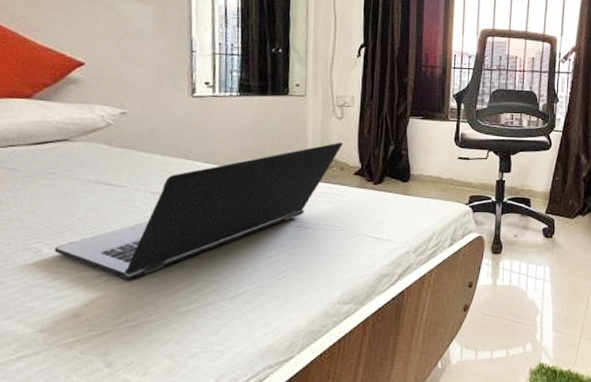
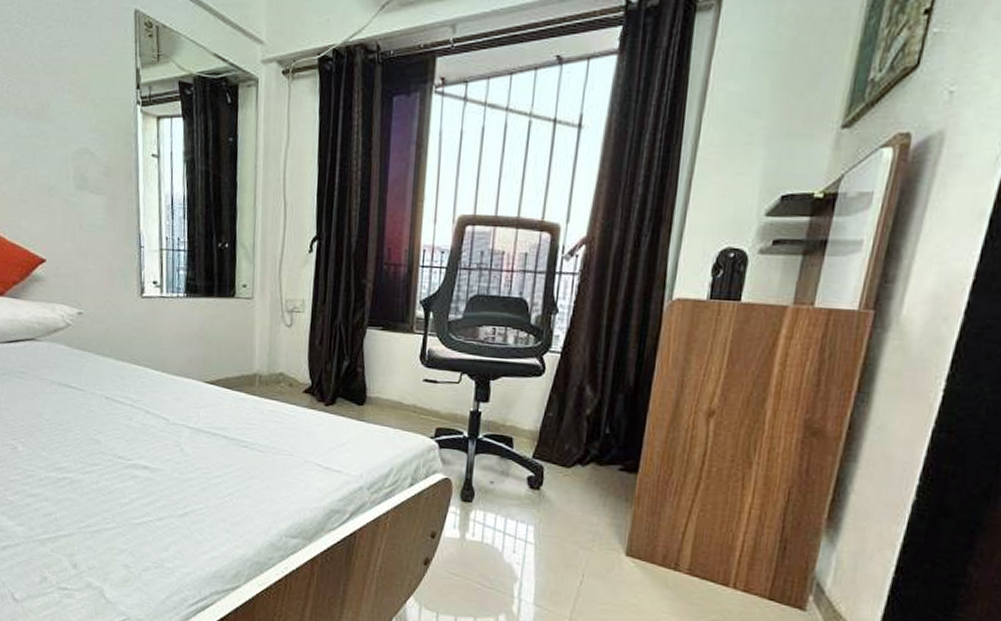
laptop: present [54,142,343,280] -> none [27,353,292,486]

